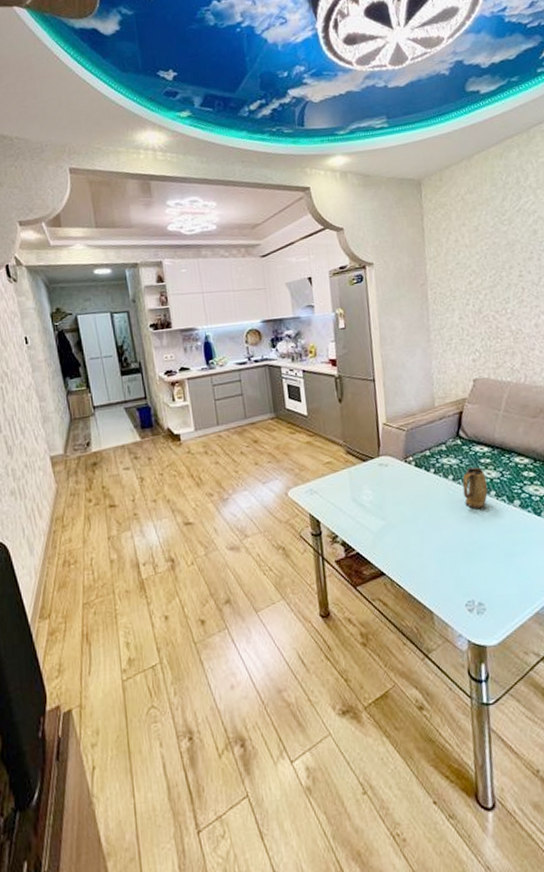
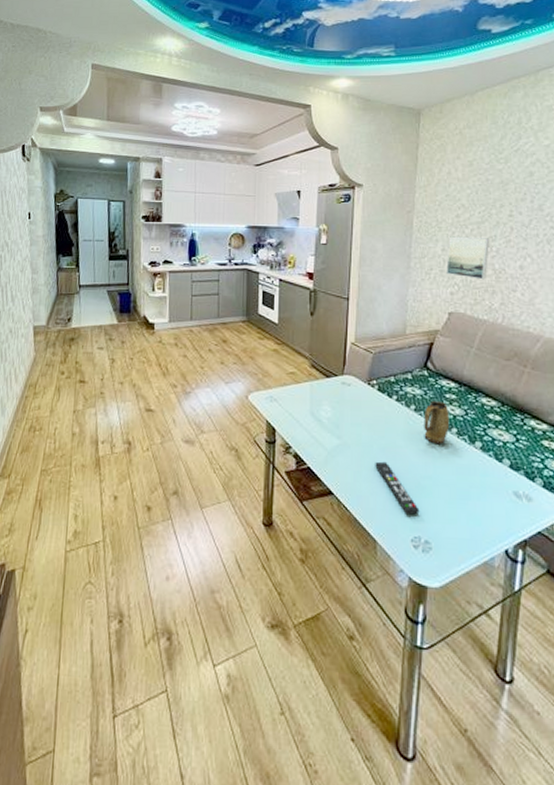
remote control: none [421,534,470,581] -> present [375,461,420,515]
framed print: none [464,301,505,343] -> present [446,236,490,280]

